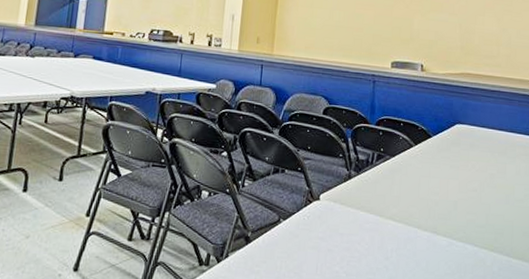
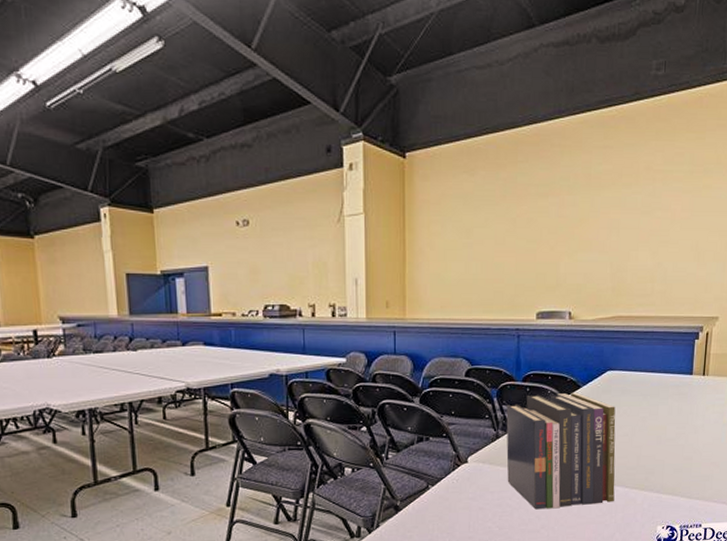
books: none [357,138,465,261] -> present [506,392,616,510]

